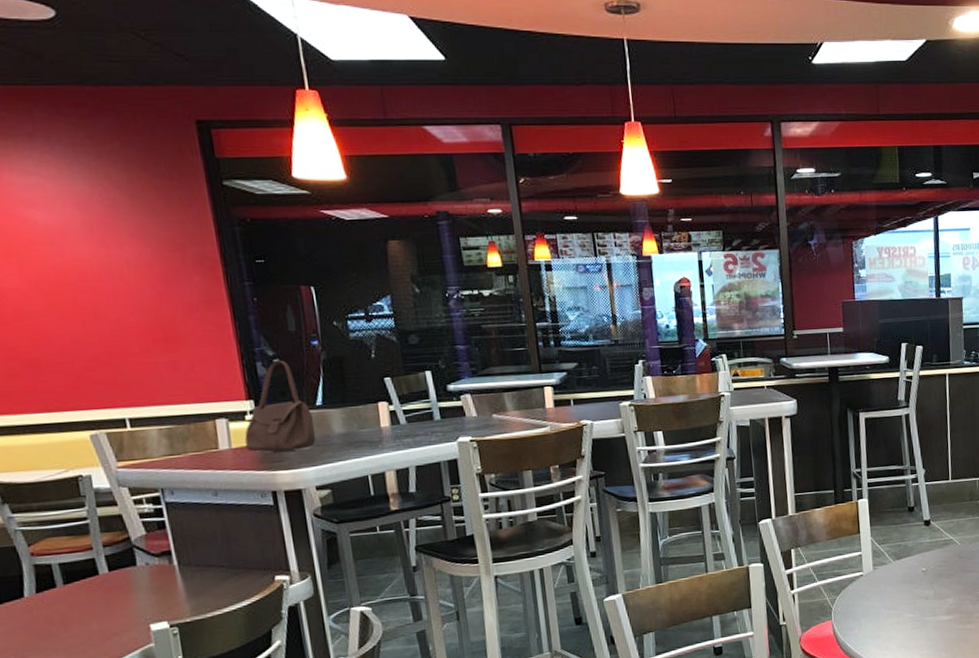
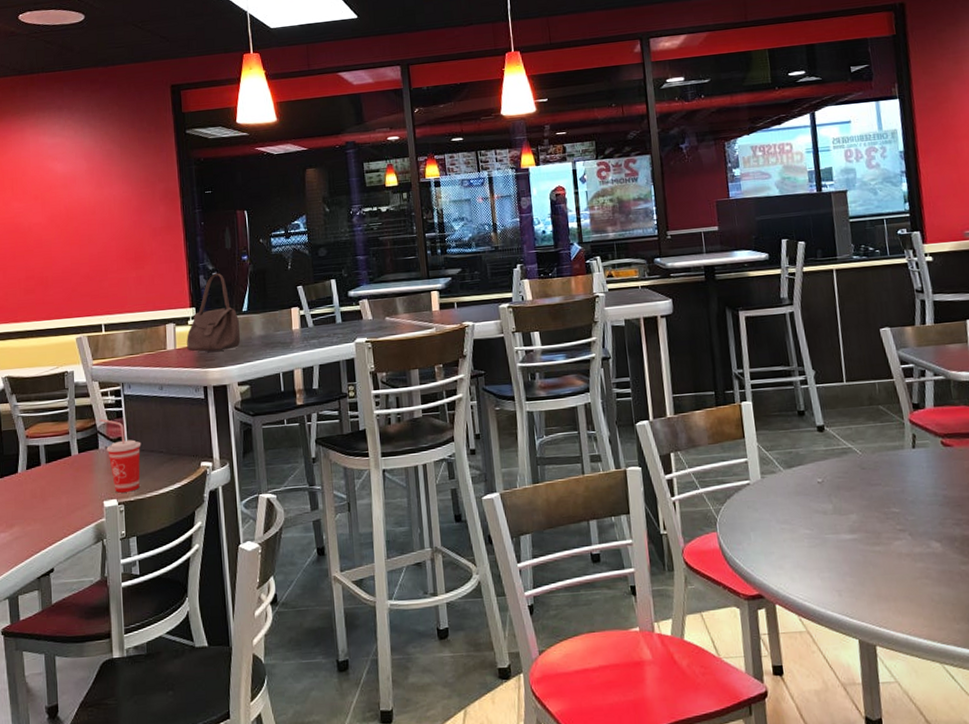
beverage cup: none [133,530,197,614] -> present [99,419,141,493]

